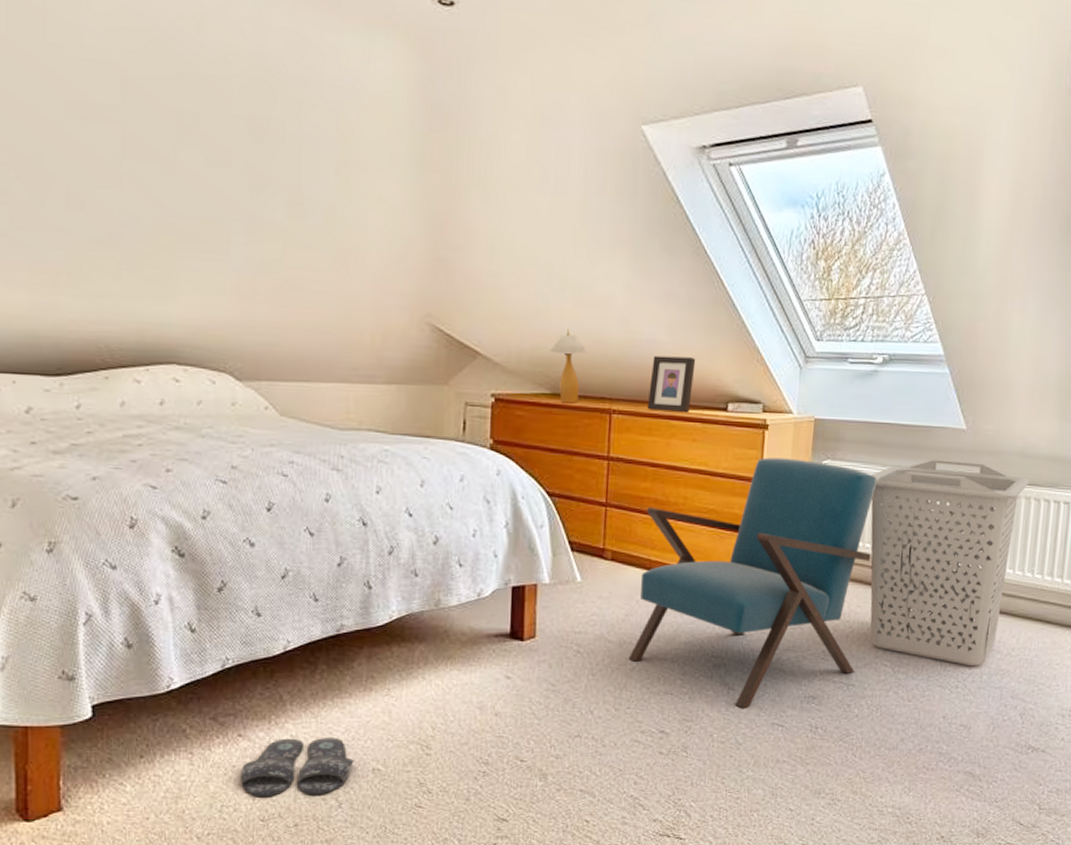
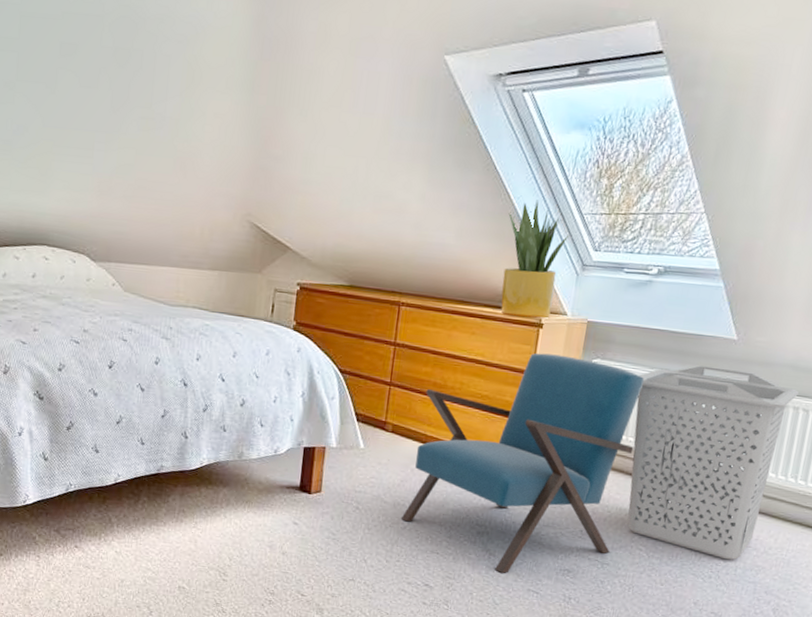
slippers: present [240,738,354,798] -> none [74,553,164,603]
table lamp: present [548,329,589,405] -> none [348,231,384,296]
picture frame: present [646,355,696,413] -> none [432,257,480,310]
planter: none [721,286,790,420] -> present [500,200,570,319]

